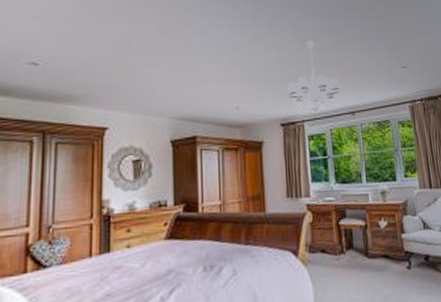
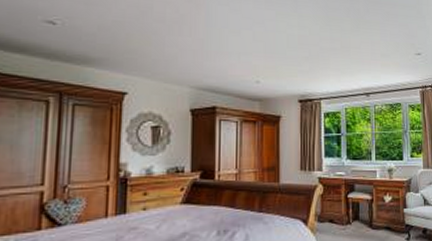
chandelier: present [286,41,341,113] -> none [306,21,358,91]

